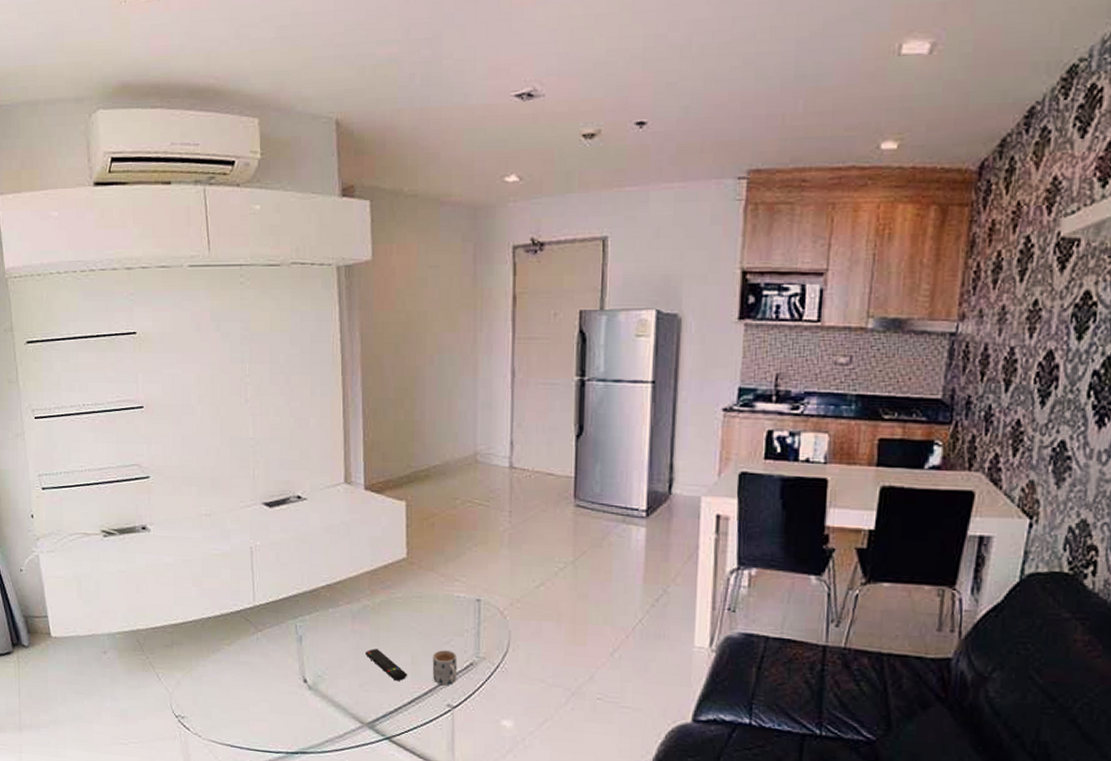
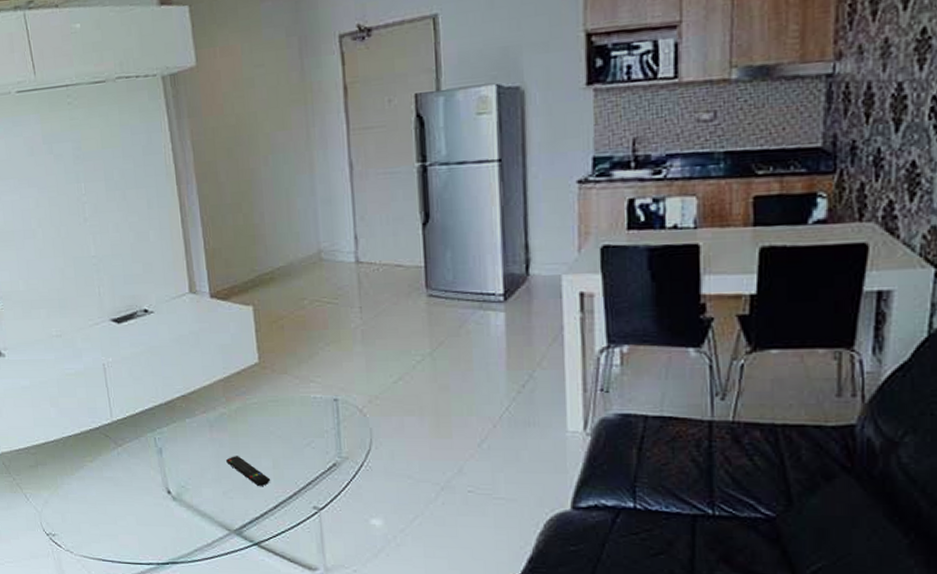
mug: present [432,650,458,686] -> none [294,453,321,488]

